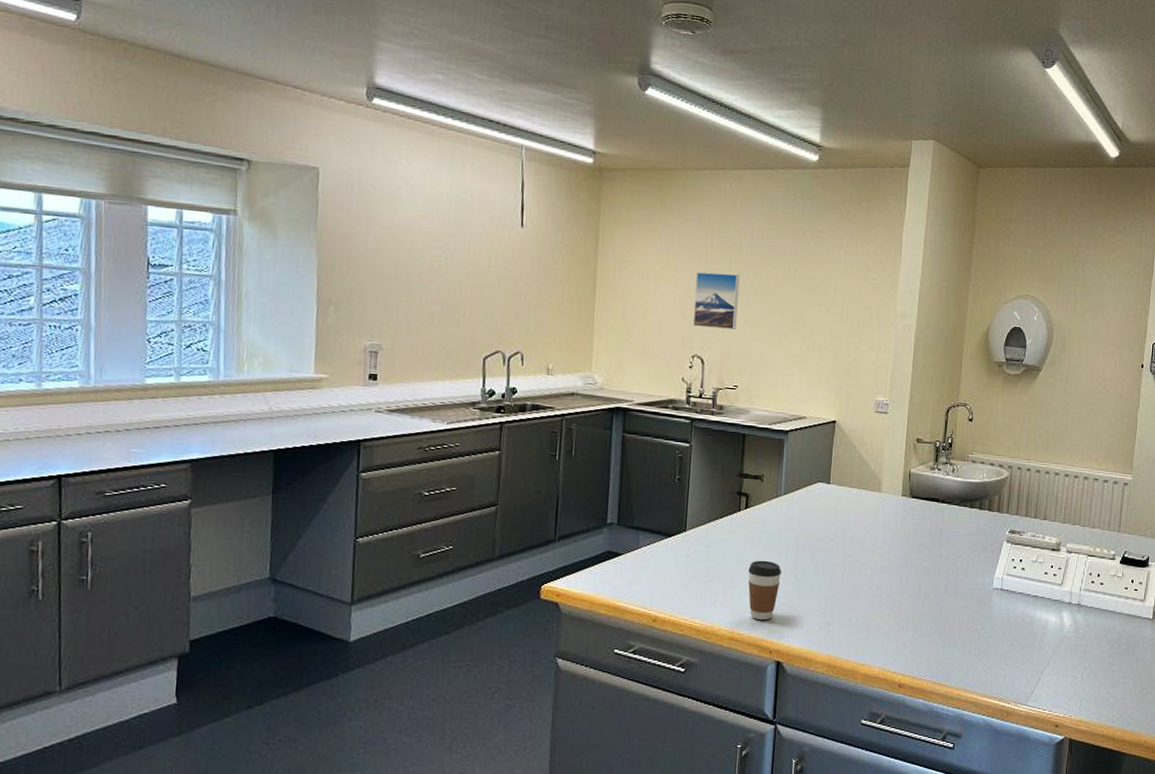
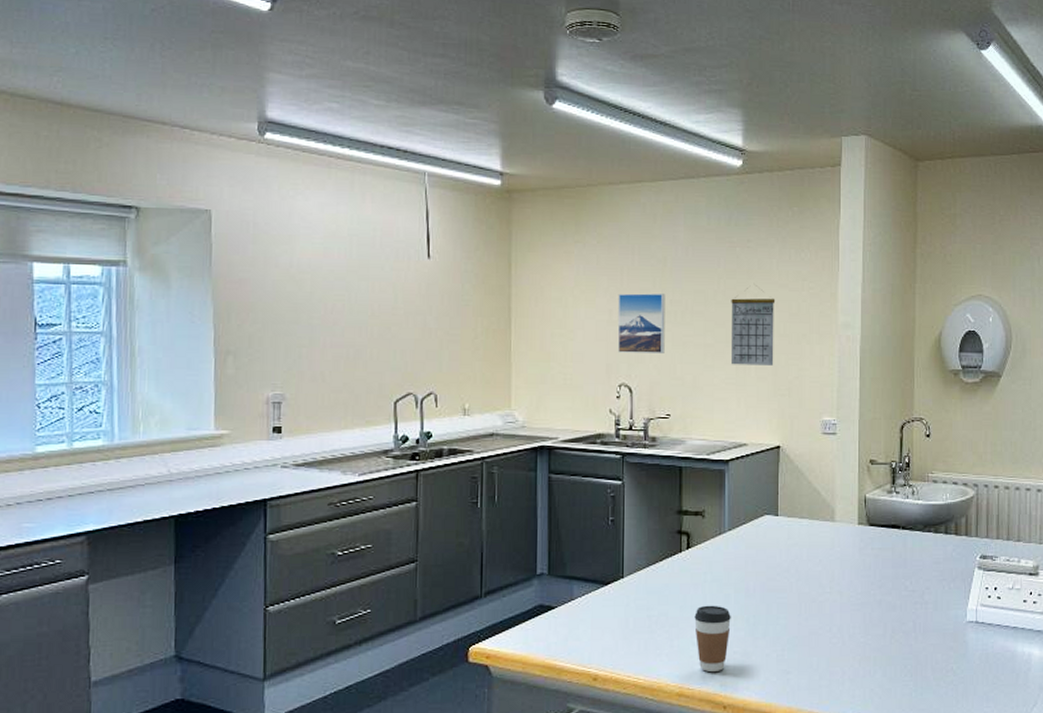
calendar: none [796,273,841,347] -> present [730,285,776,366]

